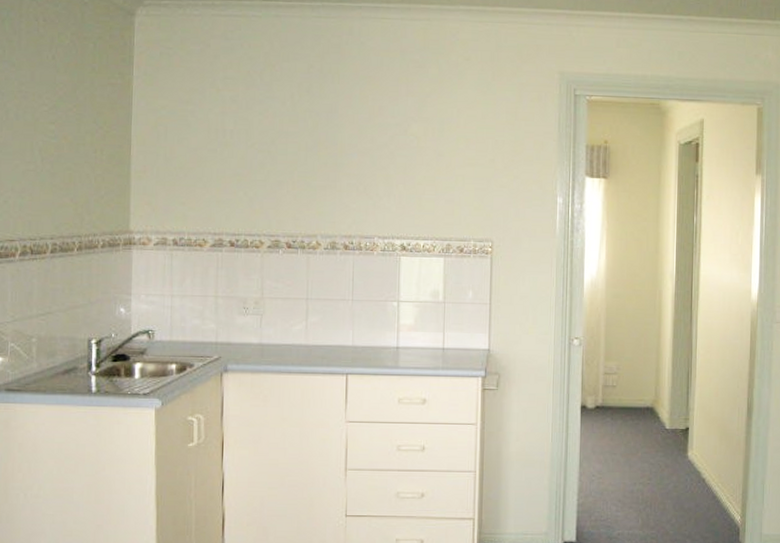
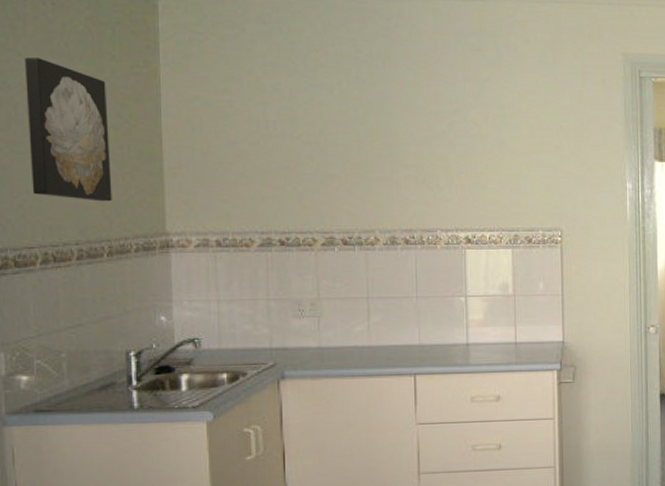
wall art: none [16,68,86,201] -> present [23,57,112,202]

